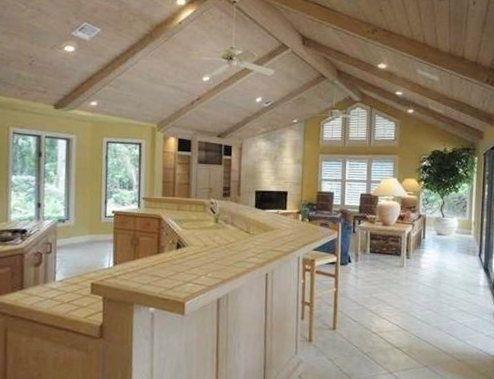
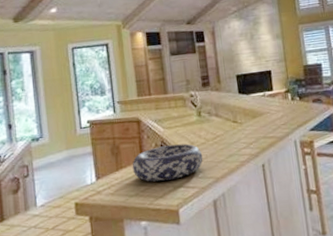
decorative bowl: none [148,244,214,275] -> present [132,143,203,182]

